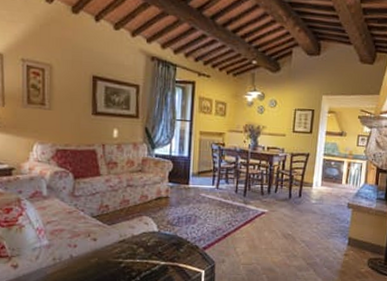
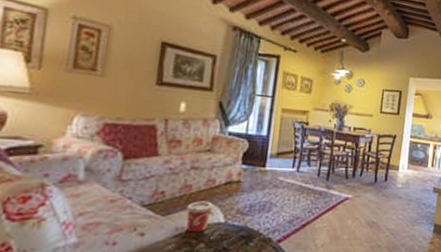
cup: none [126,213,148,239] -> present [186,201,214,233]

